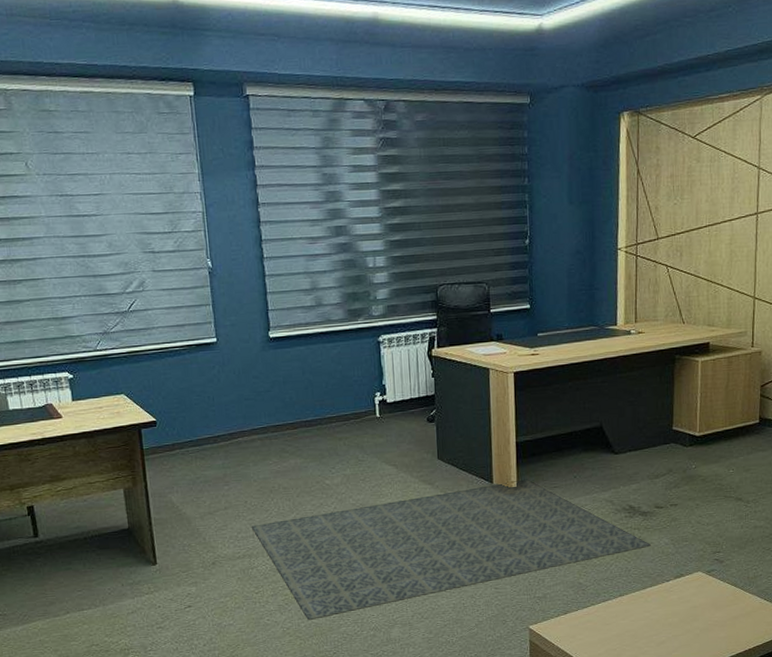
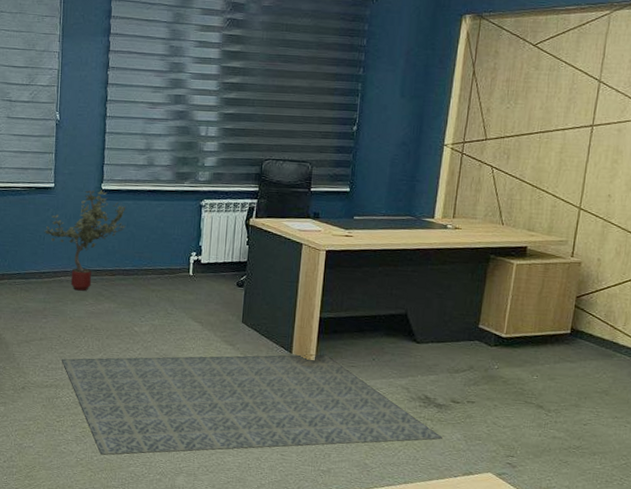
potted tree: none [212,338,301,451] -> present [44,189,127,291]

